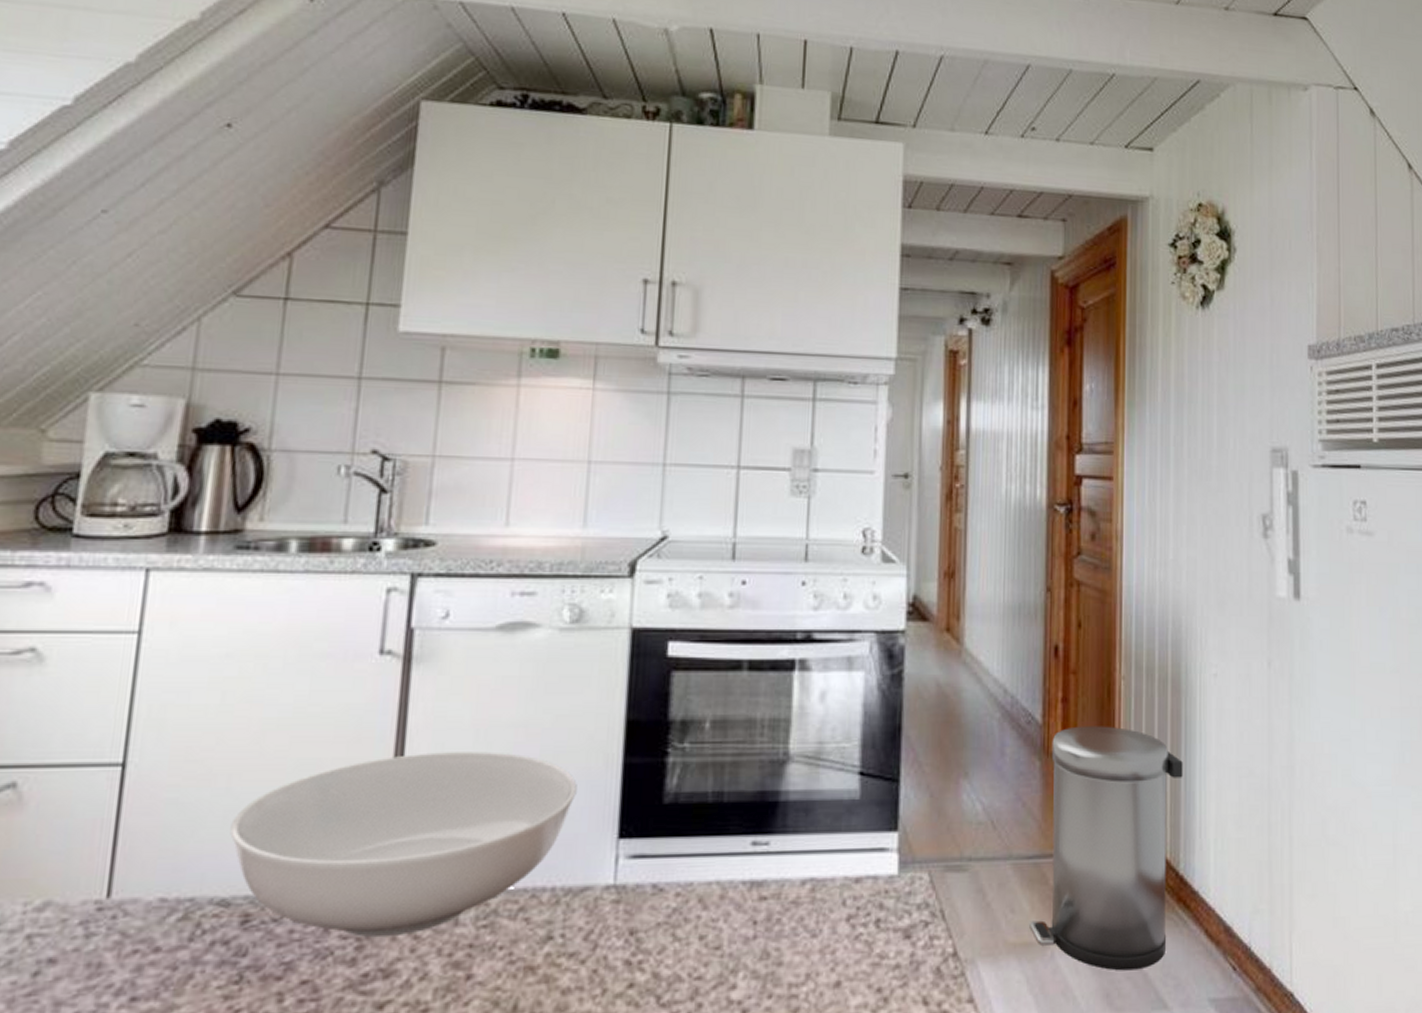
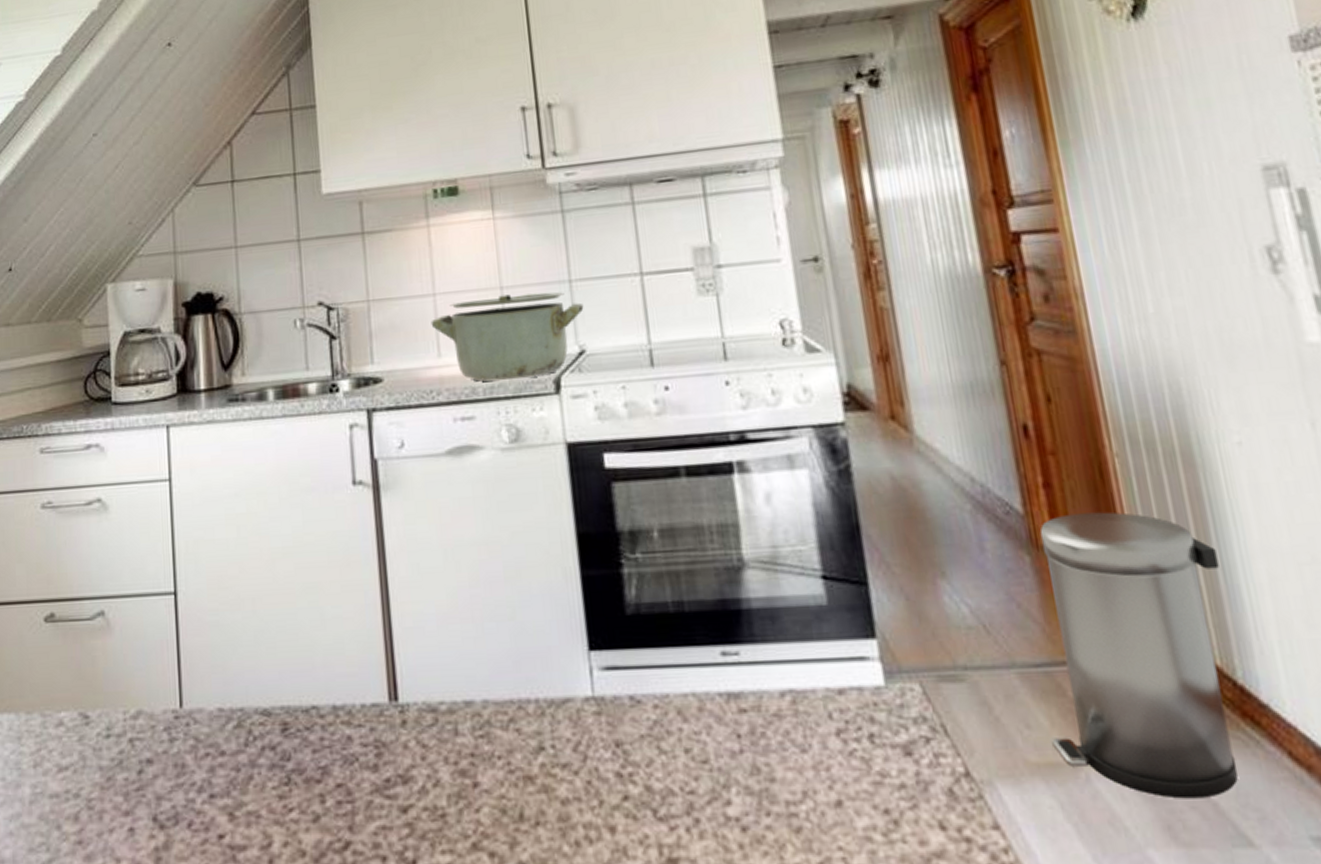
bowl: present [230,751,577,938] -> none [261,569,543,746]
saucepan: none [503,469,674,558] -> present [431,292,584,382]

